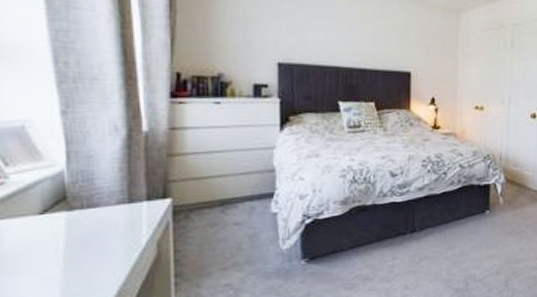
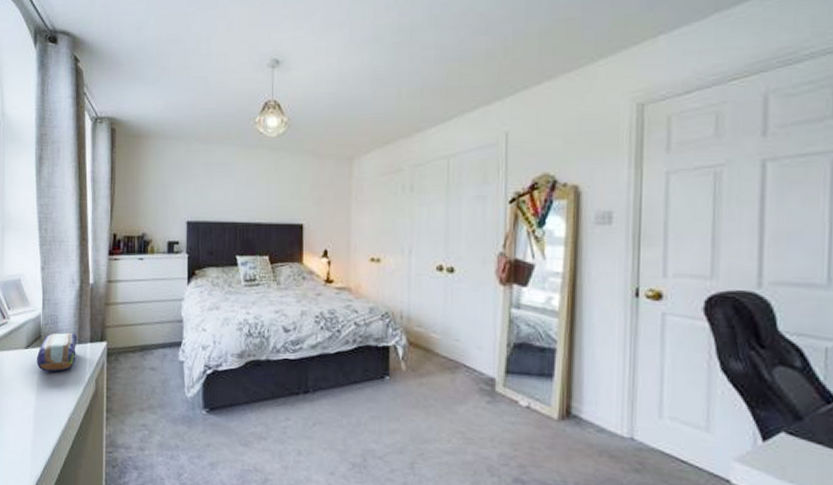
pencil case: none [60,190,127,240] -> present [36,332,78,372]

